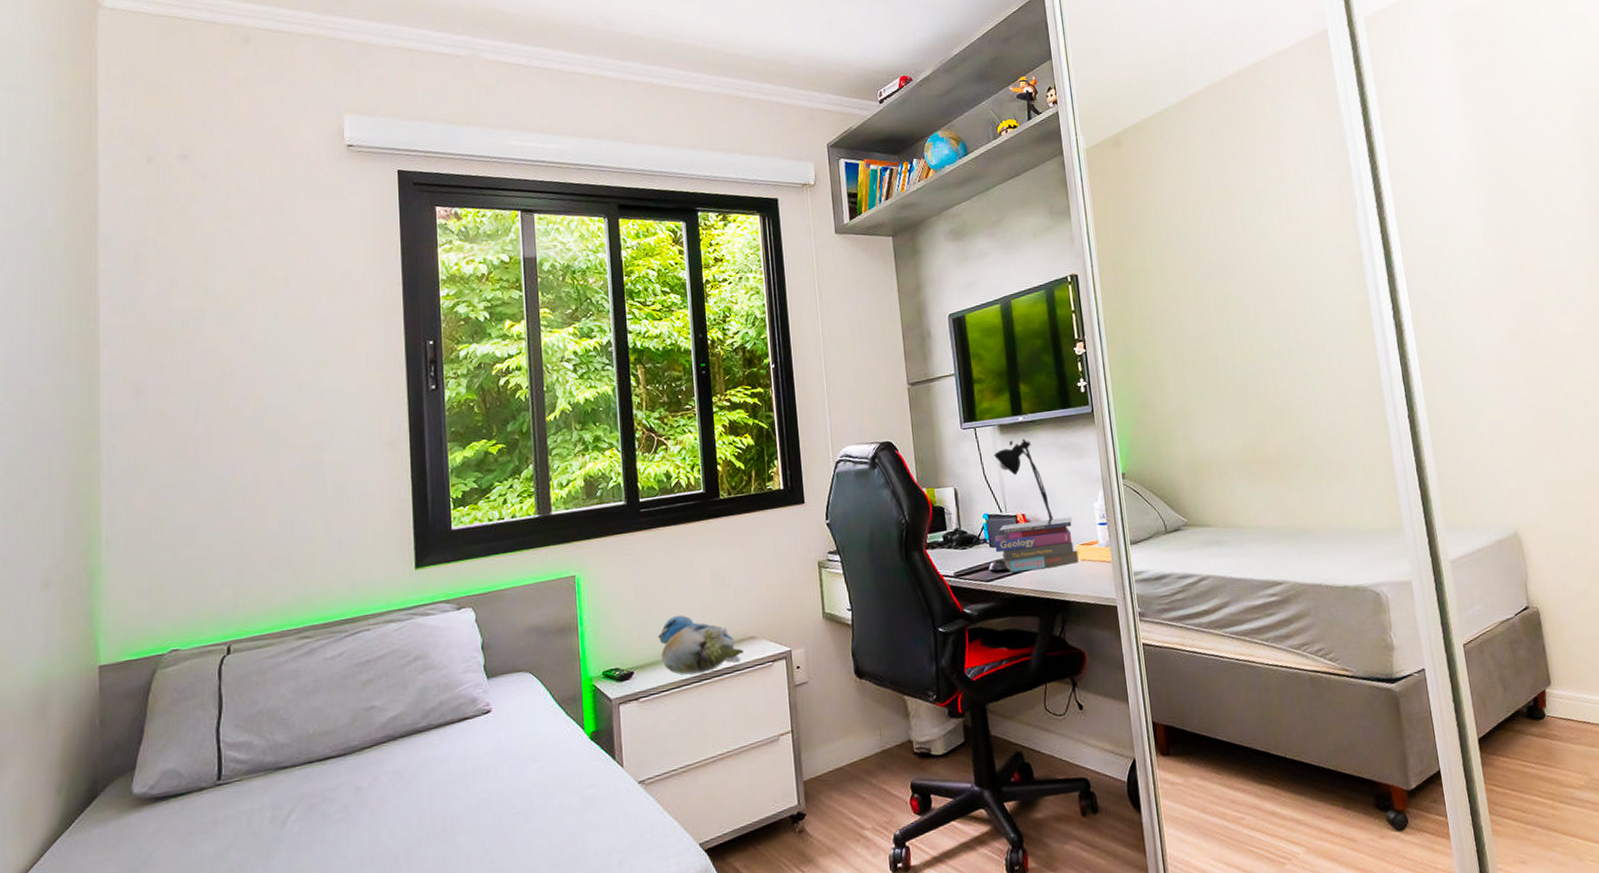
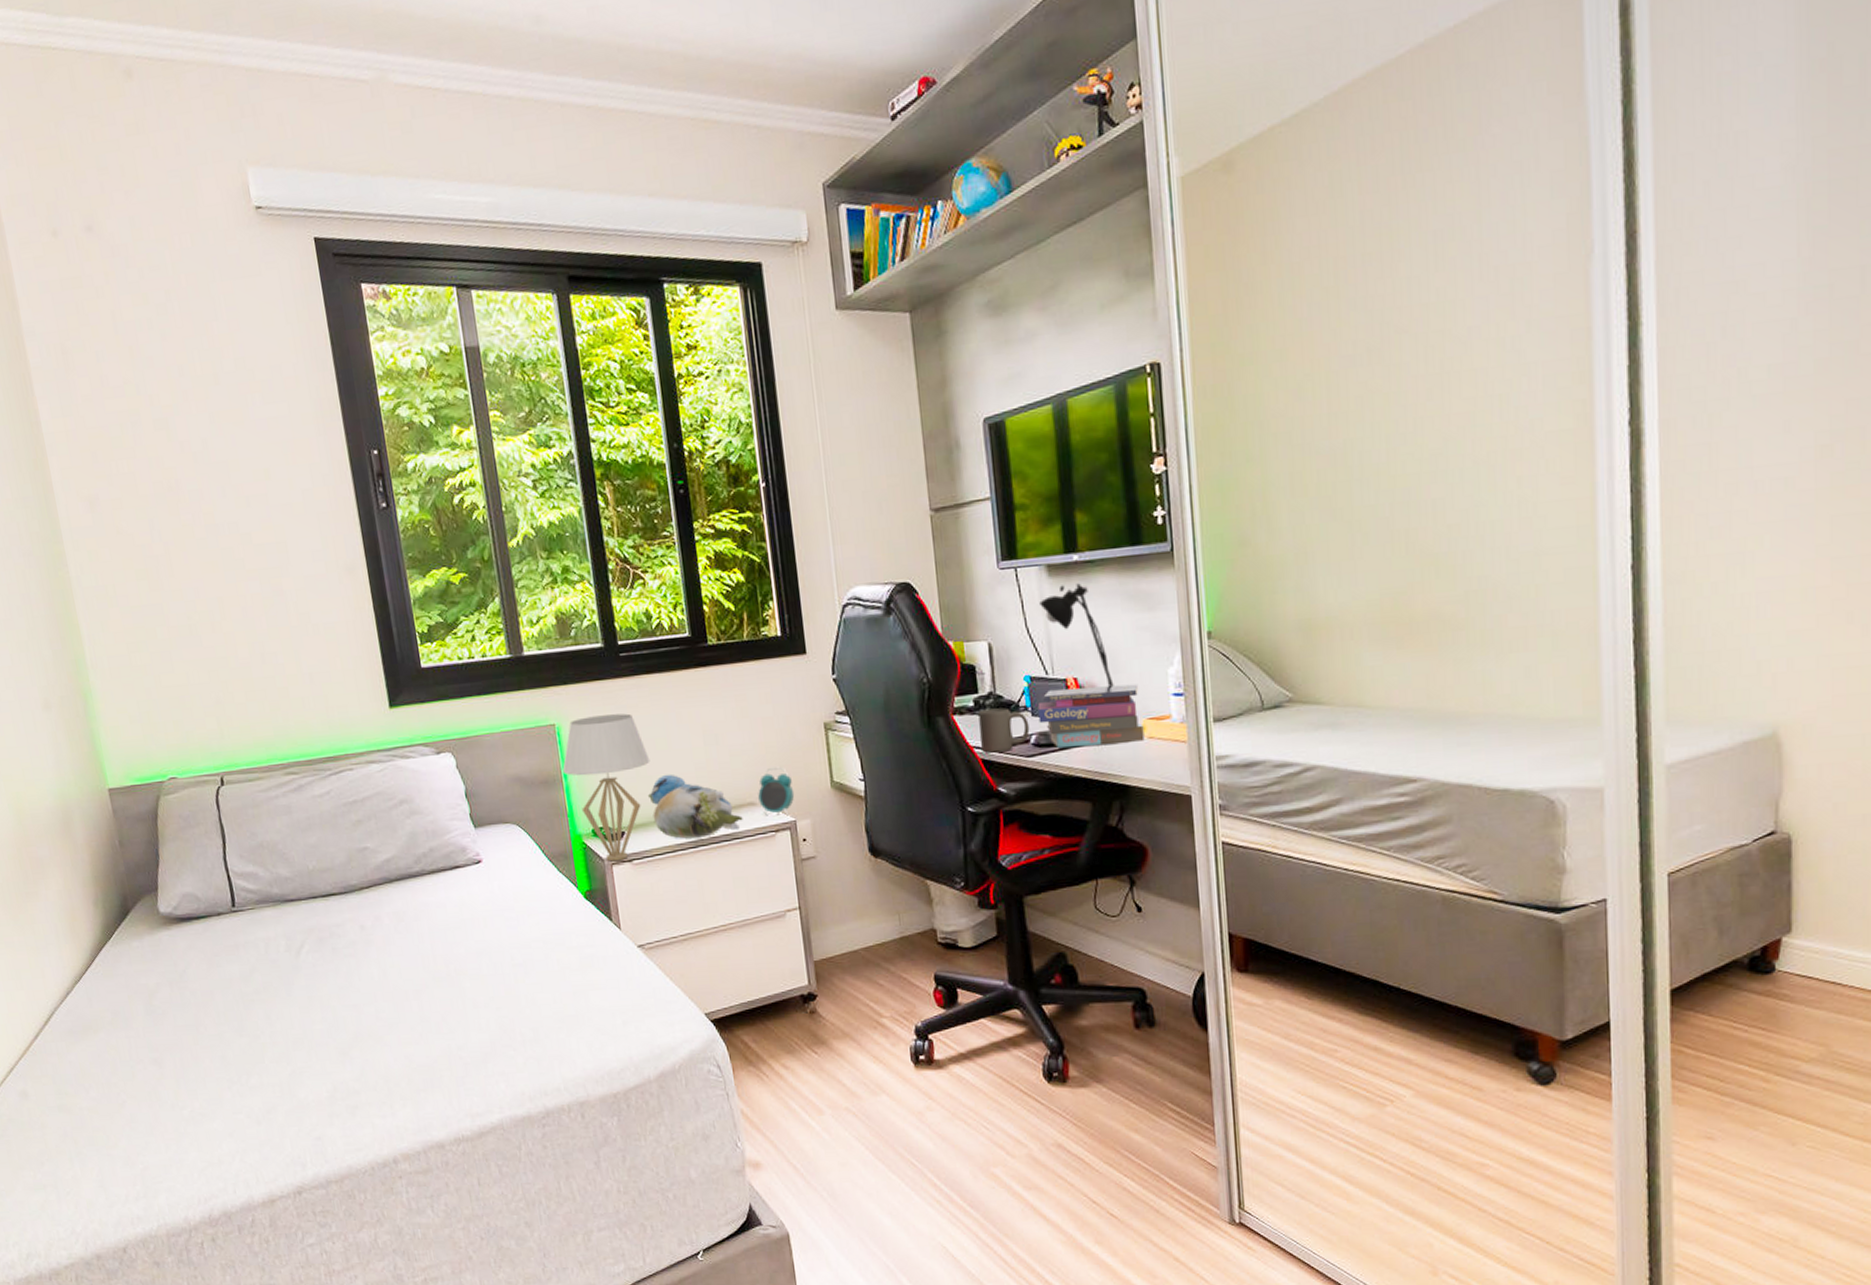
table lamp: none [579,562,662,702] -> present [562,713,650,862]
alarm clock: none [758,602,791,648] -> present [758,766,795,816]
mug: none [947,541,989,580] -> present [978,707,1030,753]

